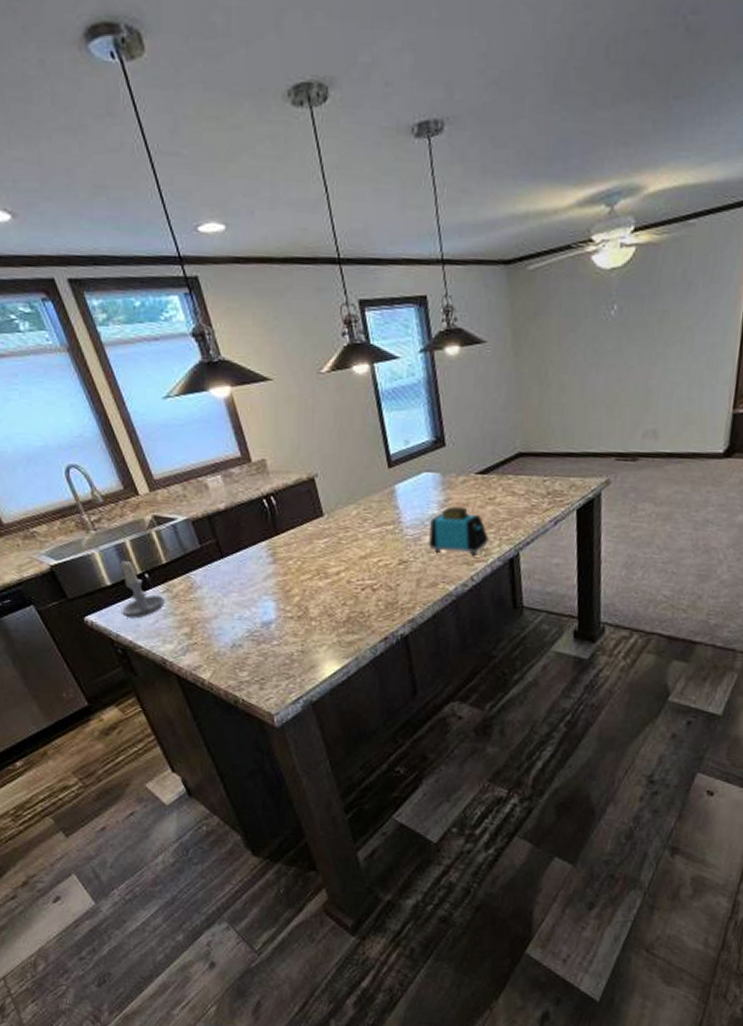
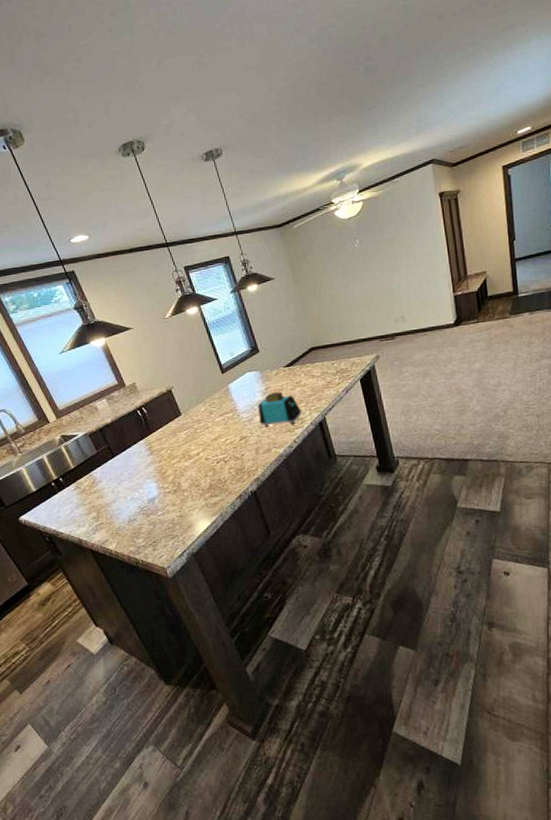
candle: present [120,560,165,619] -> none [41,471,76,513]

